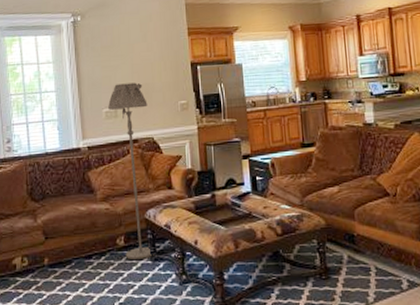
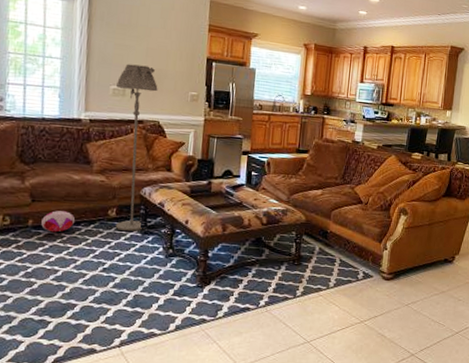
plush toy: none [56,245,86,269] -> present [41,211,75,233]

